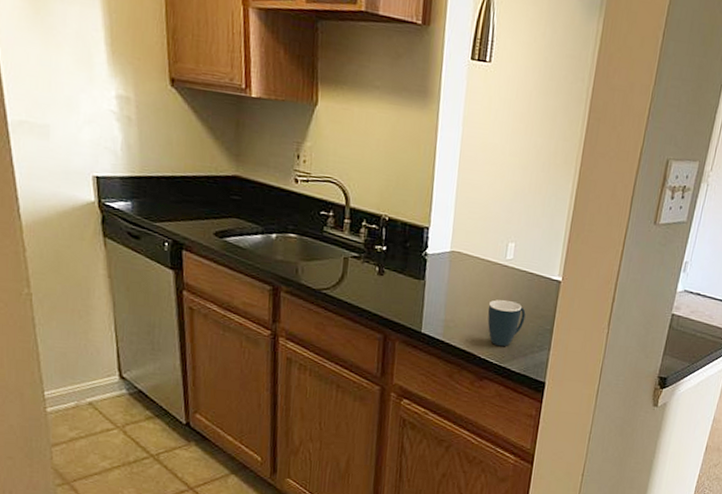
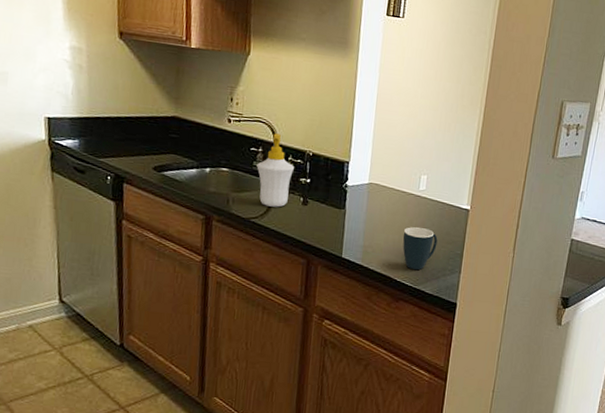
soap bottle: none [327,195,370,278] -> present [256,133,295,207]

